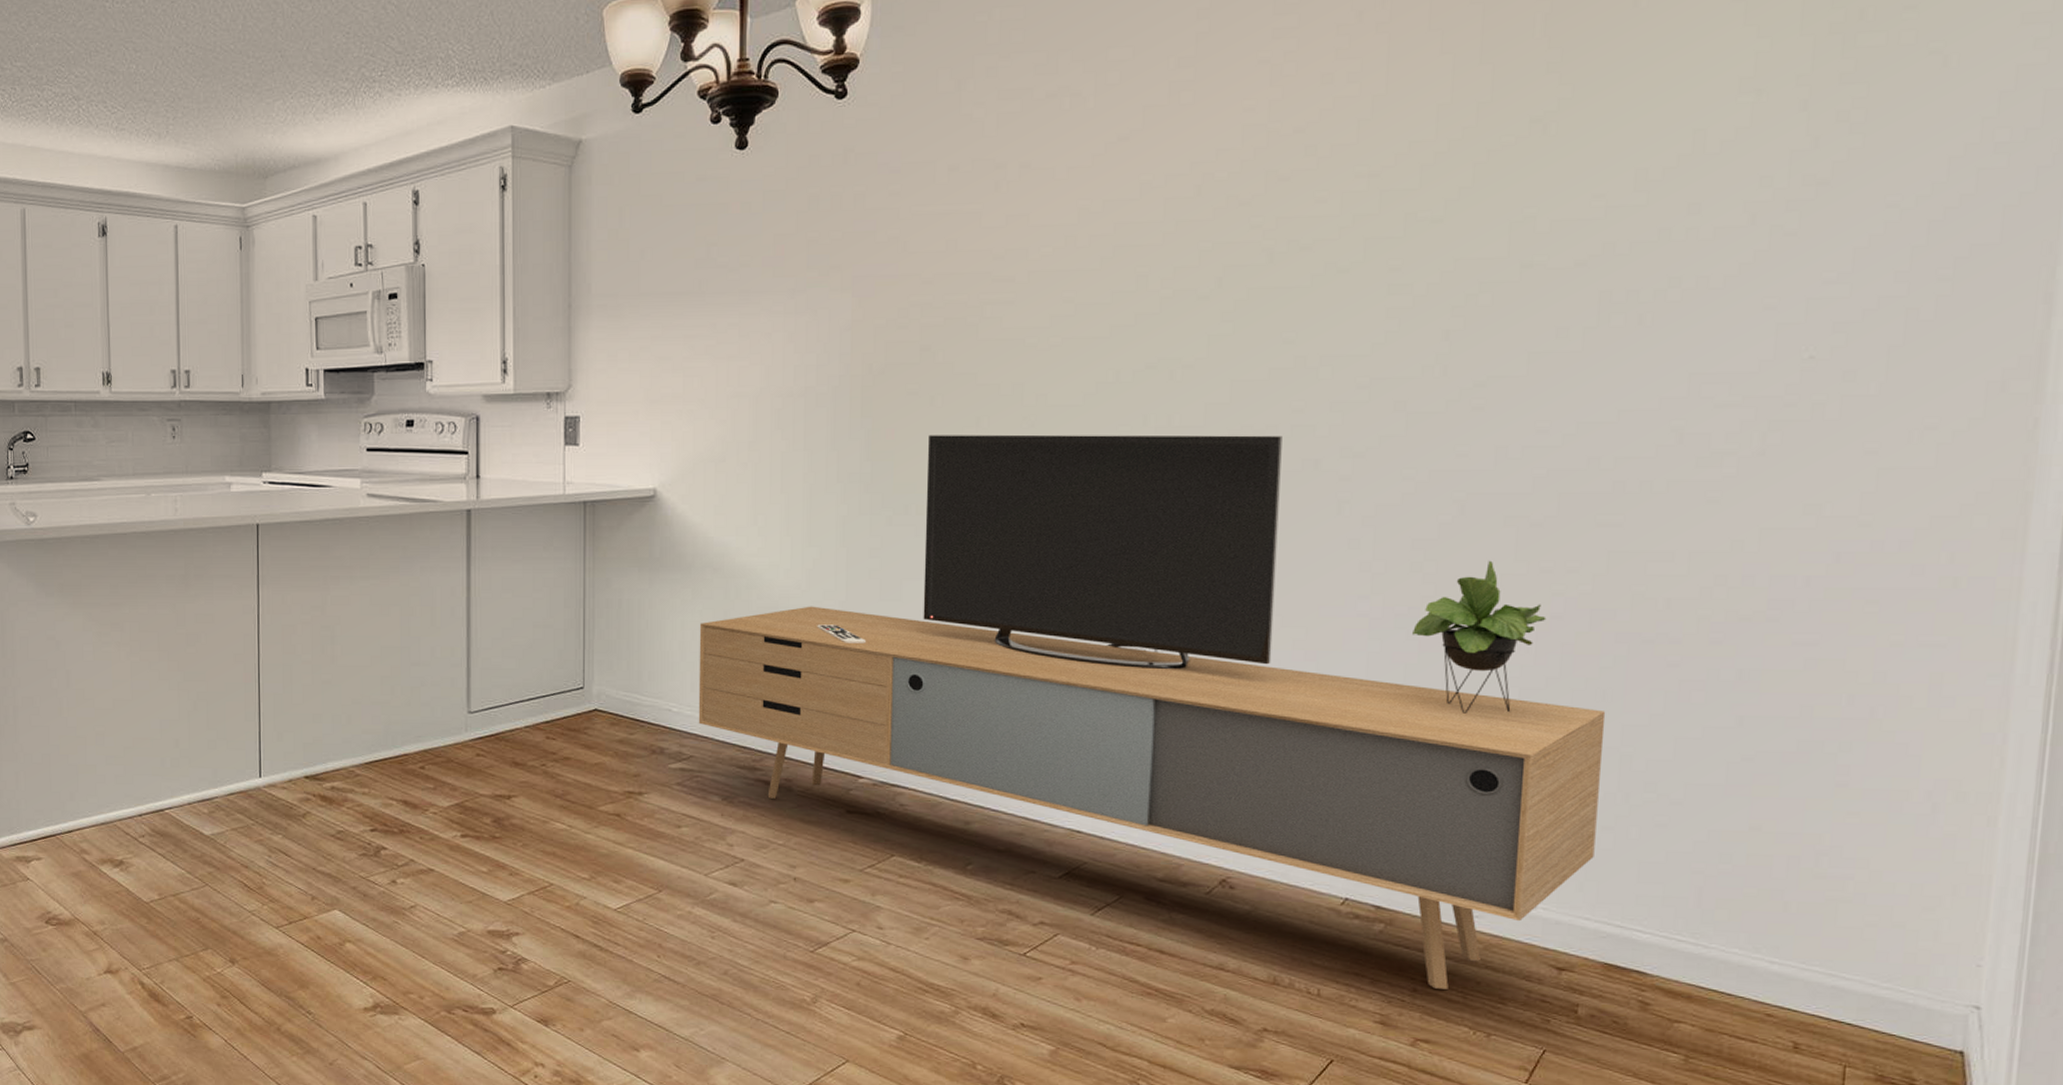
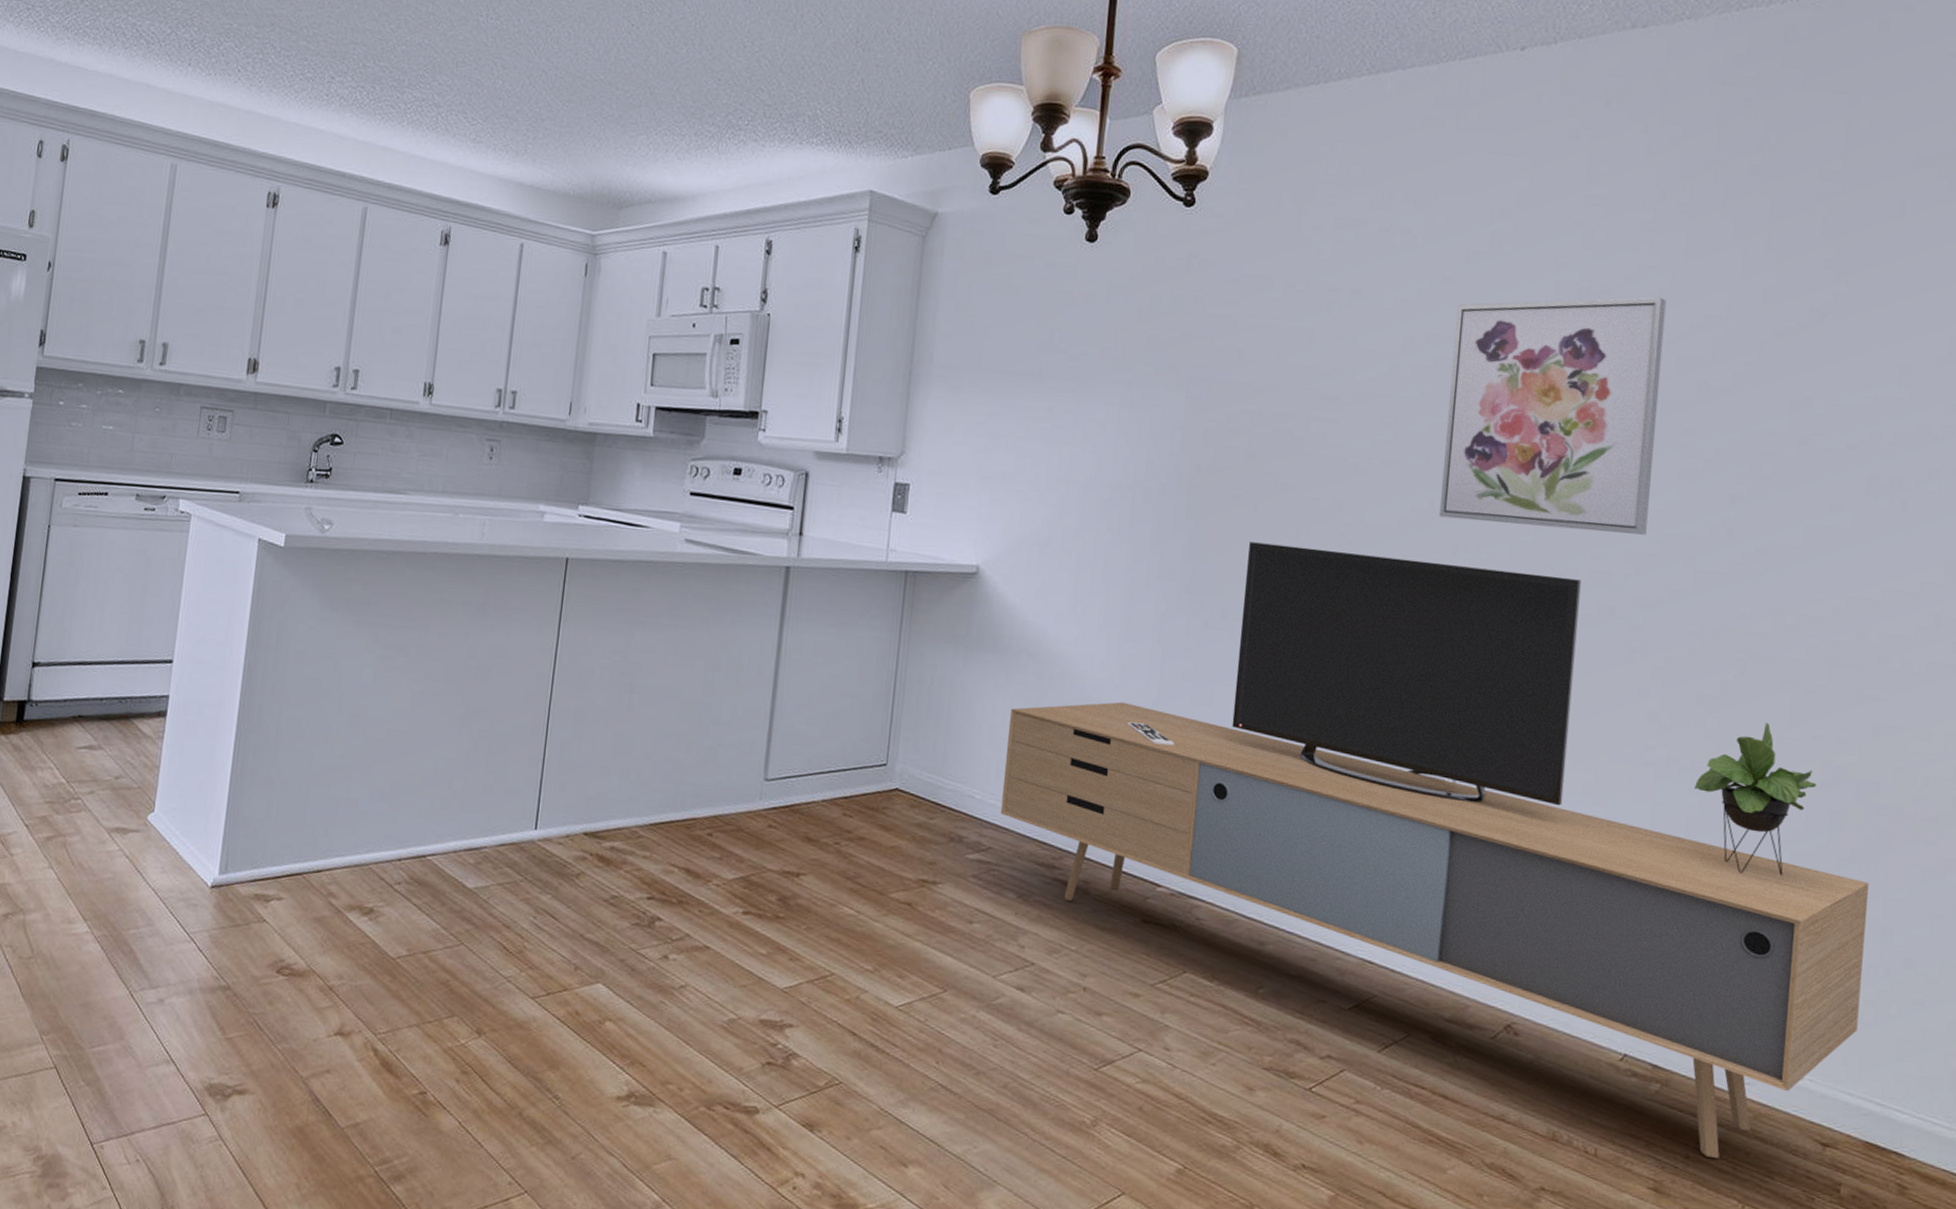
wall art: none [1126,128,1367,388] -> present [1438,297,1667,535]

